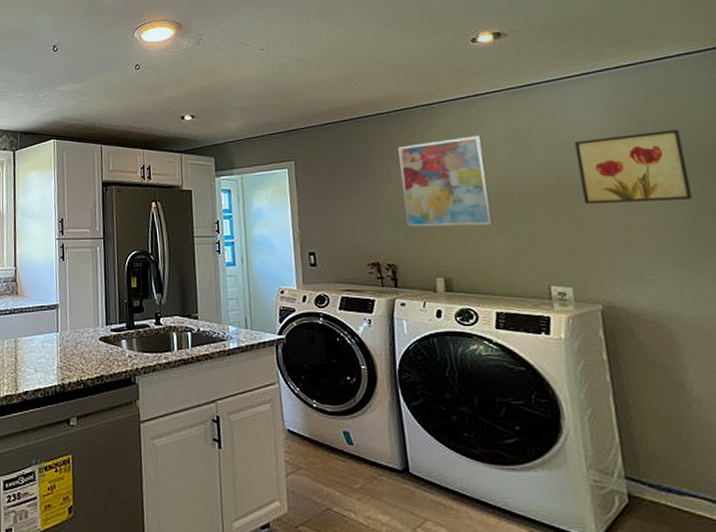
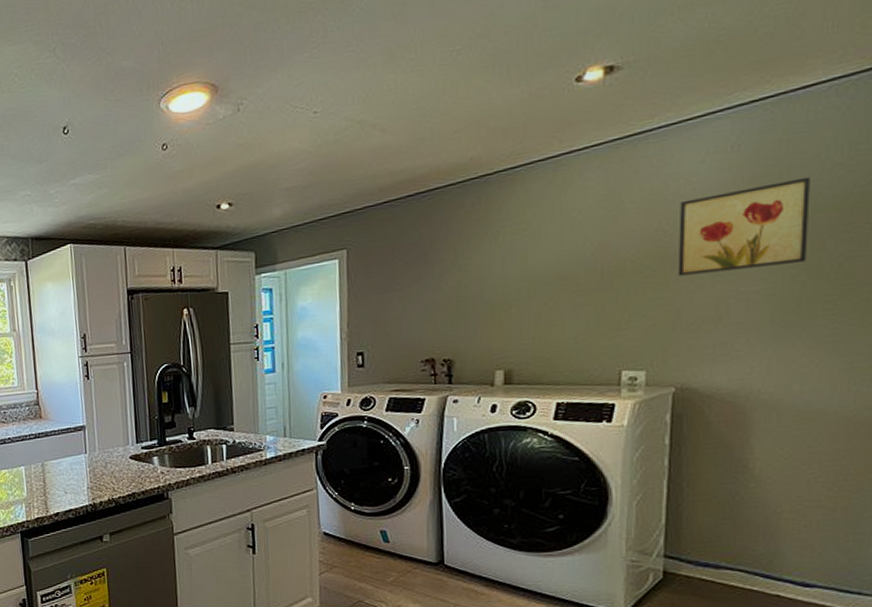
wall art: present [398,135,493,228] -> none [468,202,570,317]

